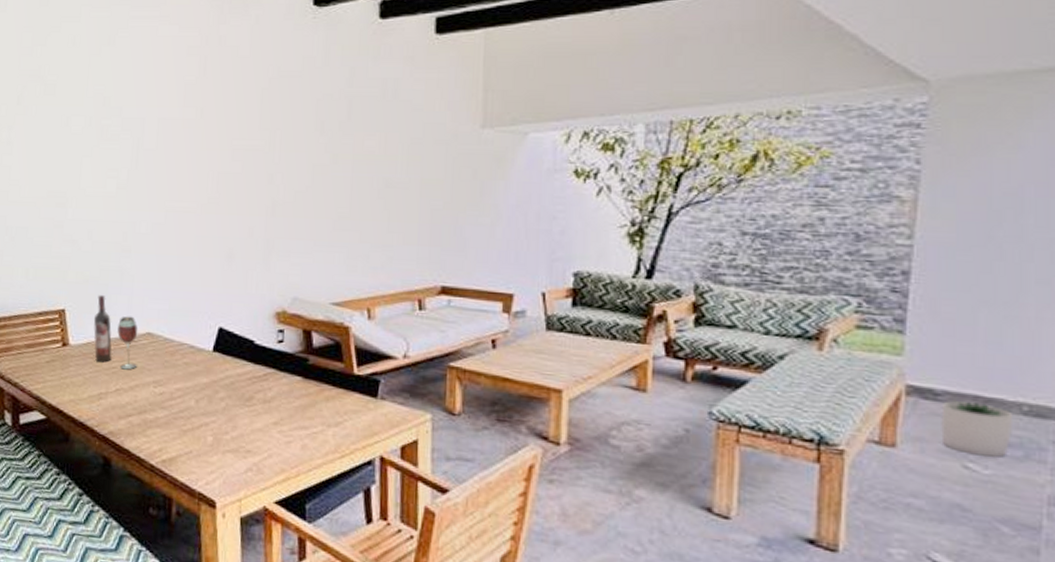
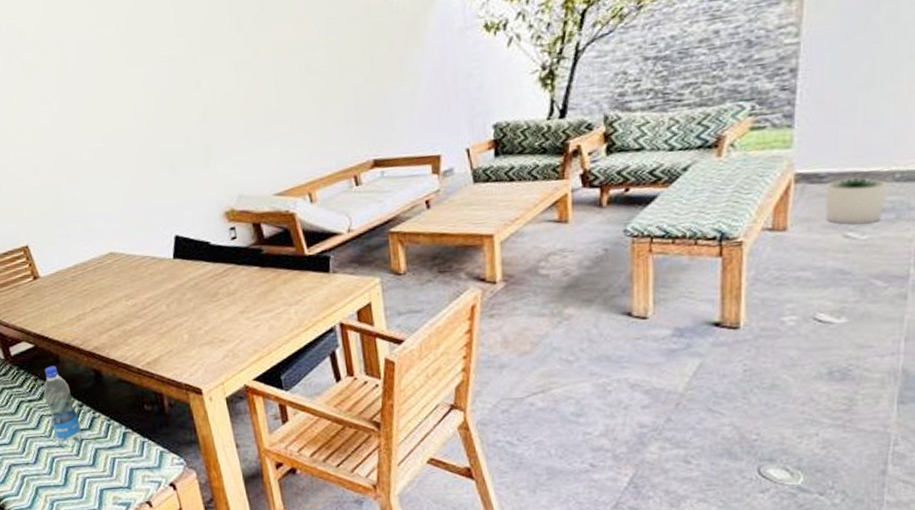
bottle: none [44,443,76,541] -> present [43,366,82,448]
wine bottle: present [93,294,112,362] -> none [56,225,82,288]
wineglass: present [117,316,138,370] -> none [81,240,107,290]

